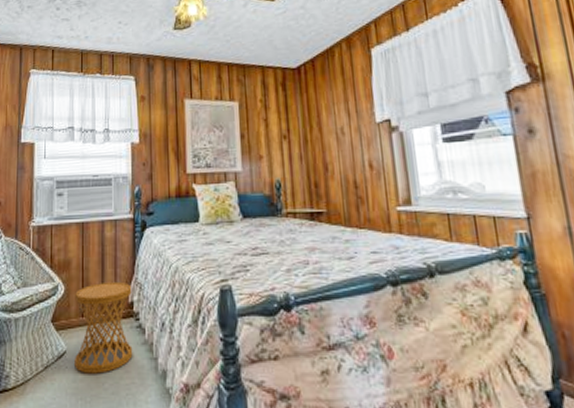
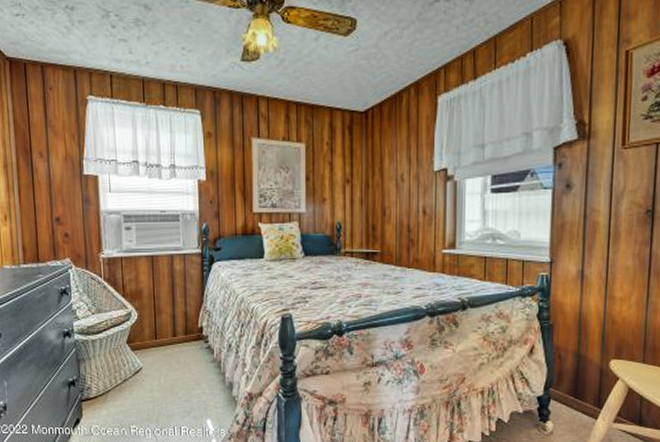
side table: present [75,281,133,374] -> none [148,309,203,386]

